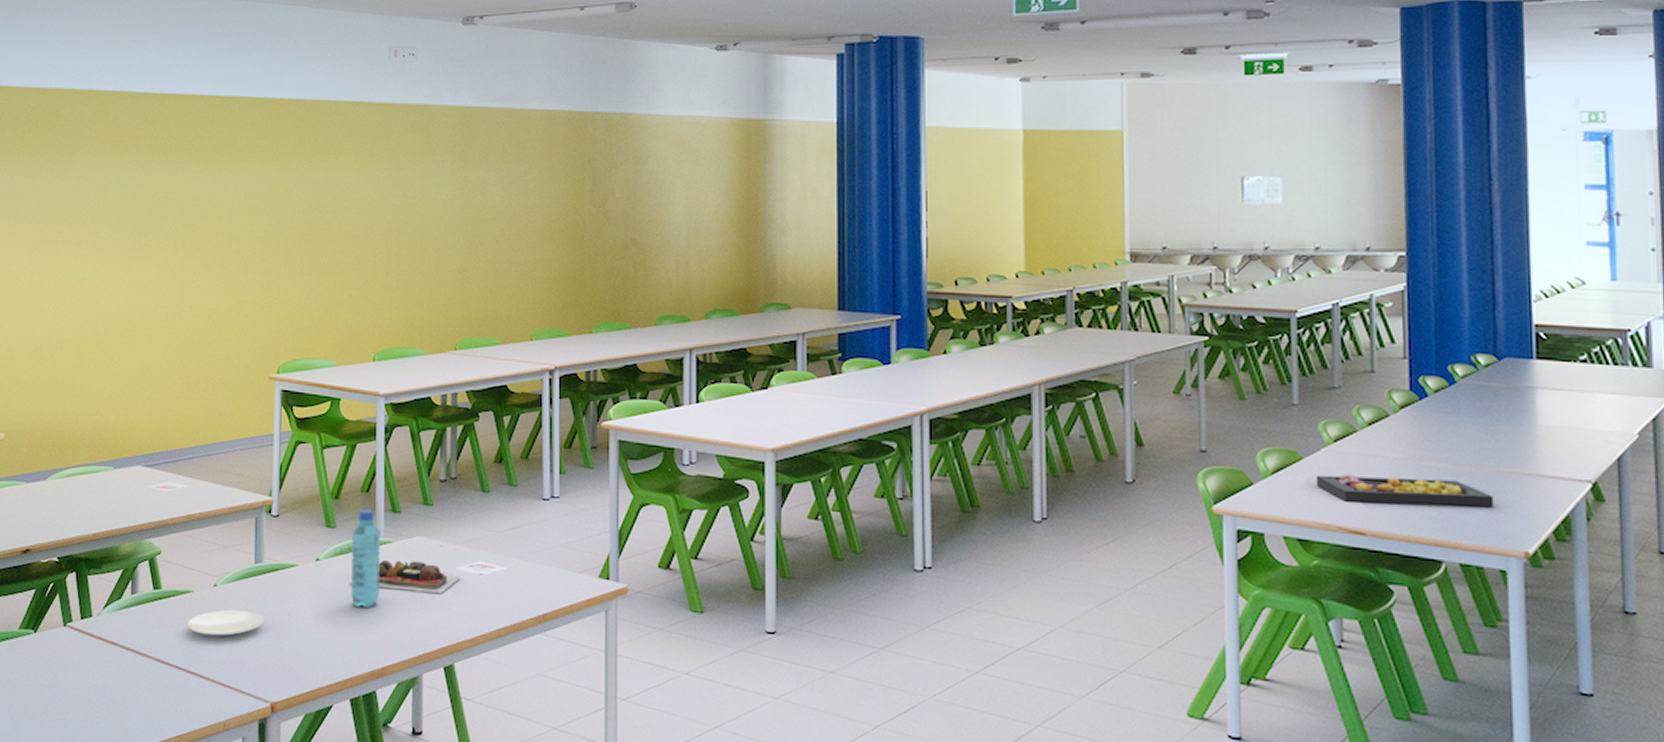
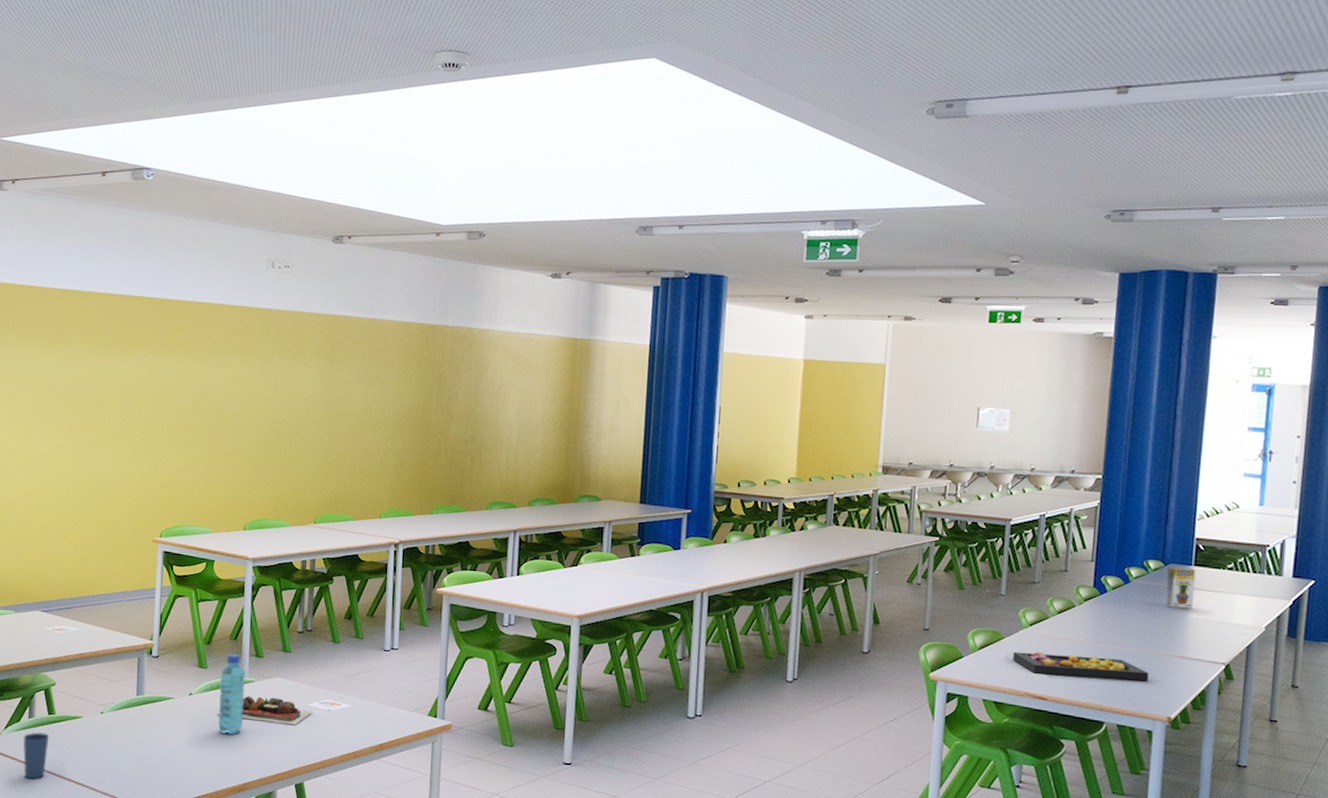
cup: none [125,611,155,669] -> present [22,732,50,780]
plate: present [187,609,265,636] -> none [77,732,144,755]
juice box: none [1503,361,1541,414] -> present [1165,566,1196,609]

